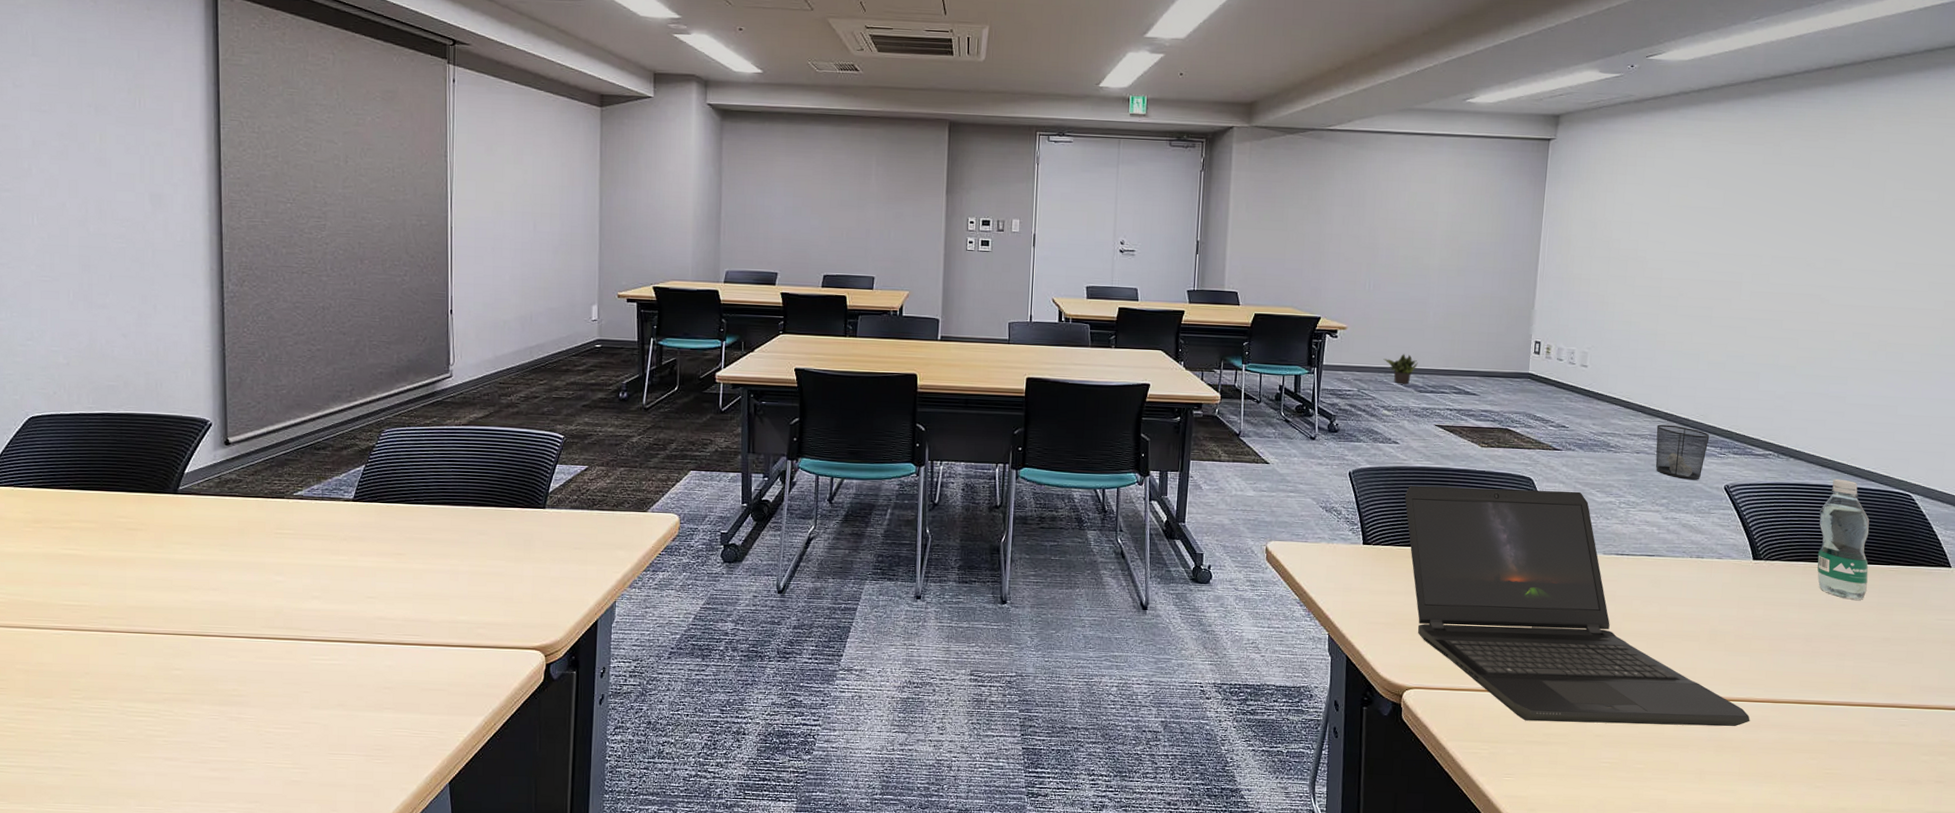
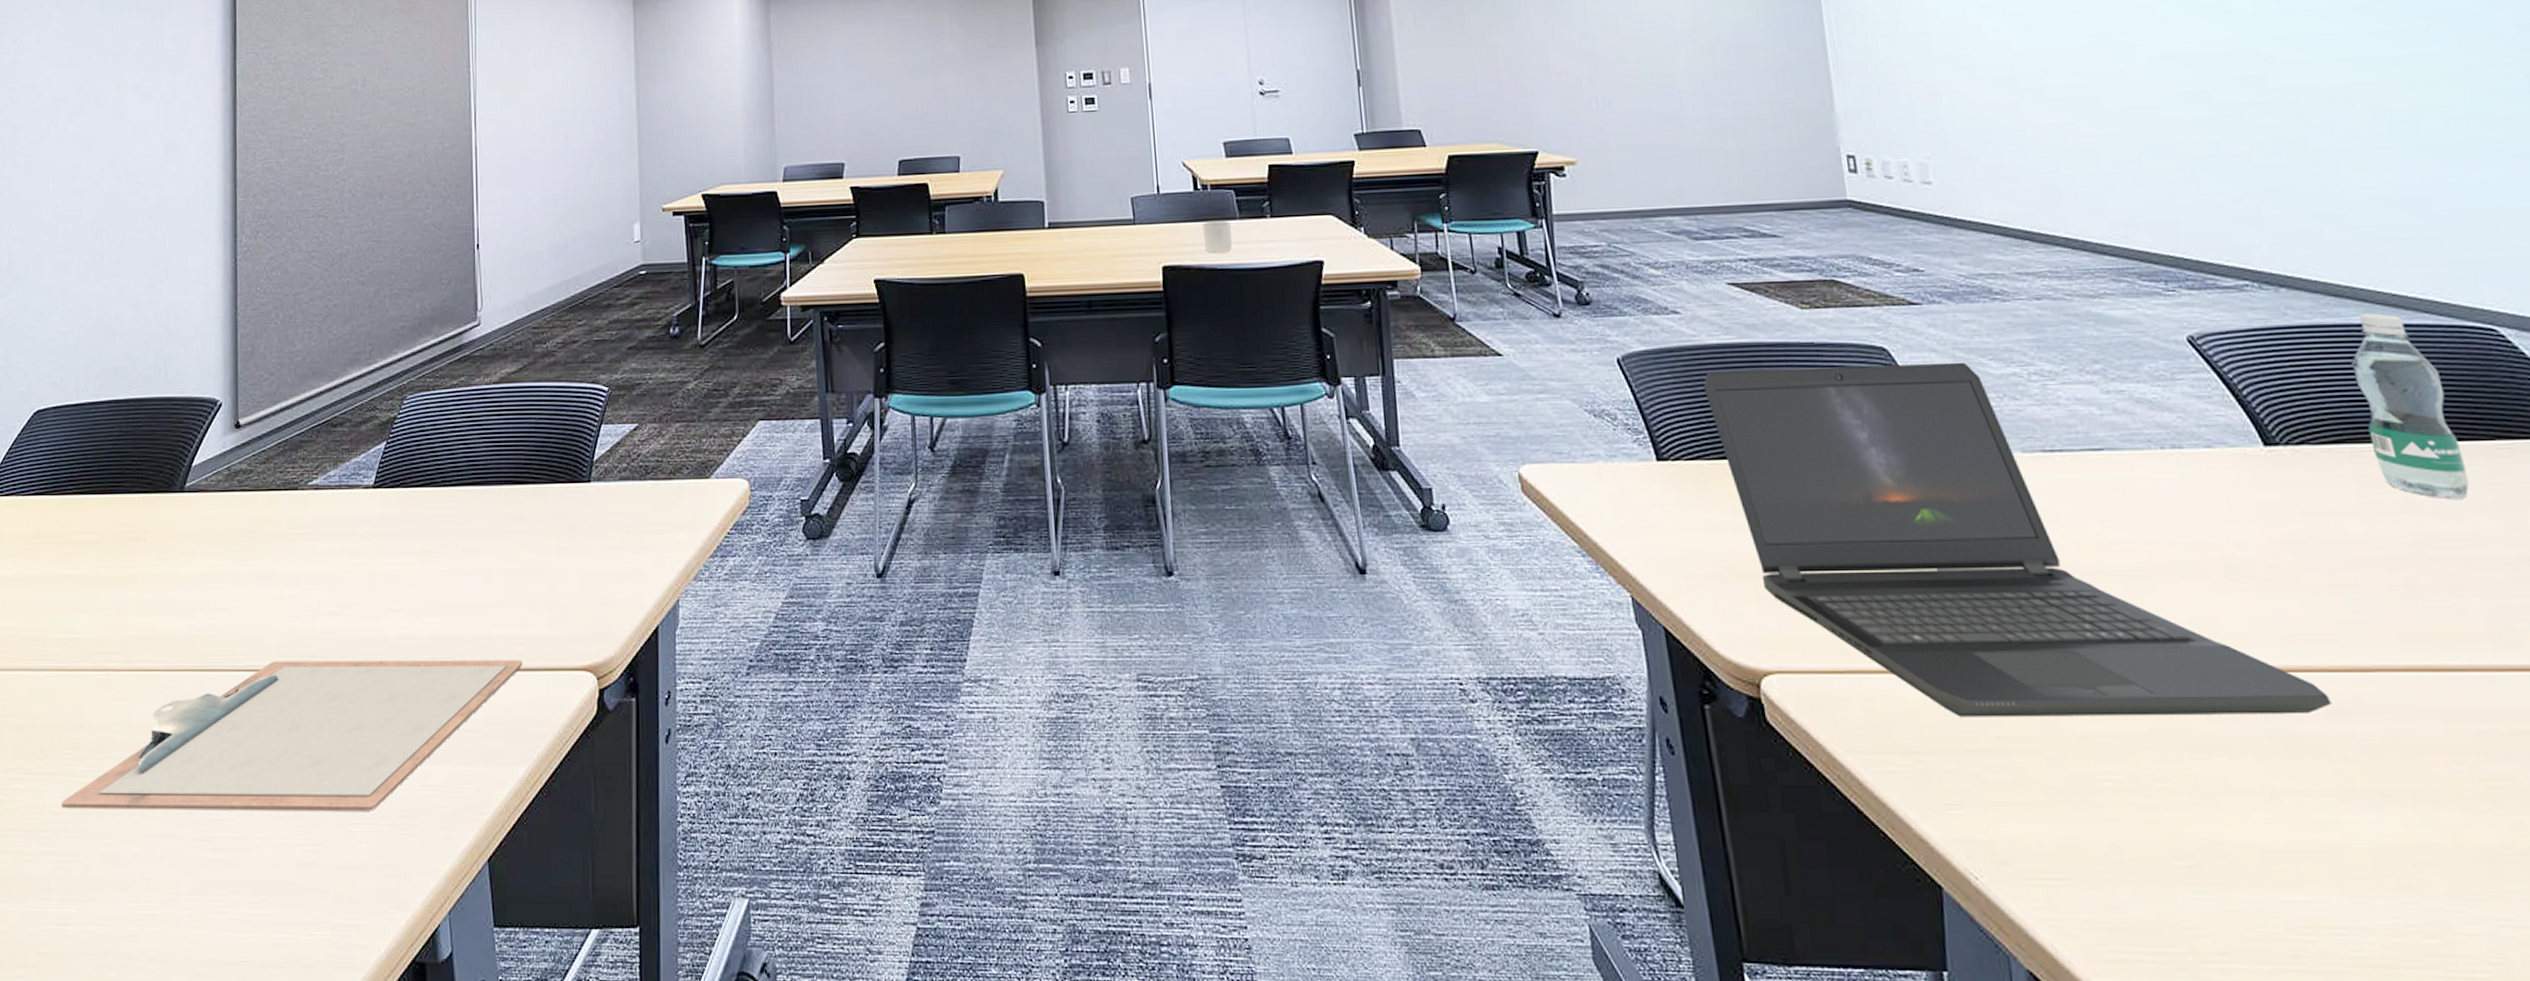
clipboard: none [71,631,483,745] -> present [62,660,523,812]
mug: none [1061,346,1084,372] -> present [1202,220,1232,254]
potted plant: present [1383,354,1418,385] -> none [1635,190,1685,231]
waste bin: present [1655,424,1710,480] -> none [2057,254,2146,333]

